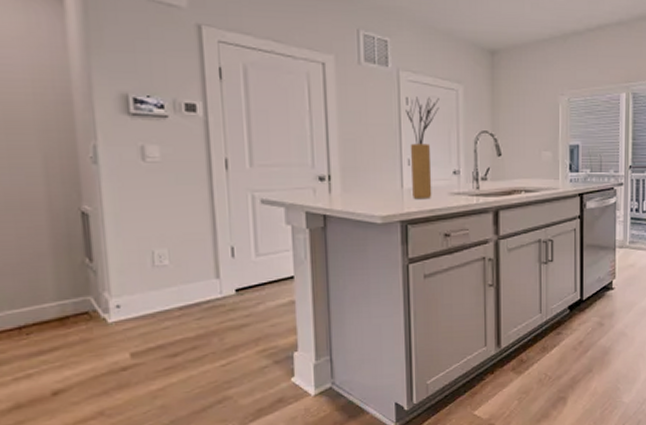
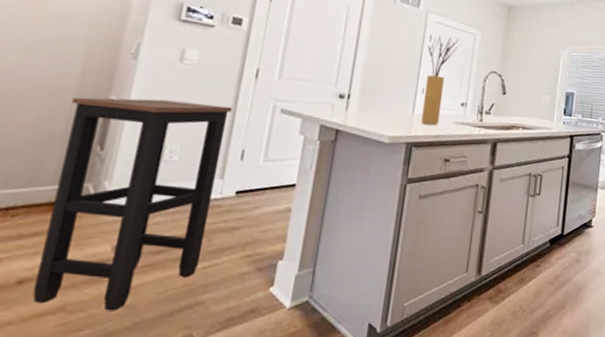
bar stool: none [46,203,218,412] -> present [32,97,233,311]

